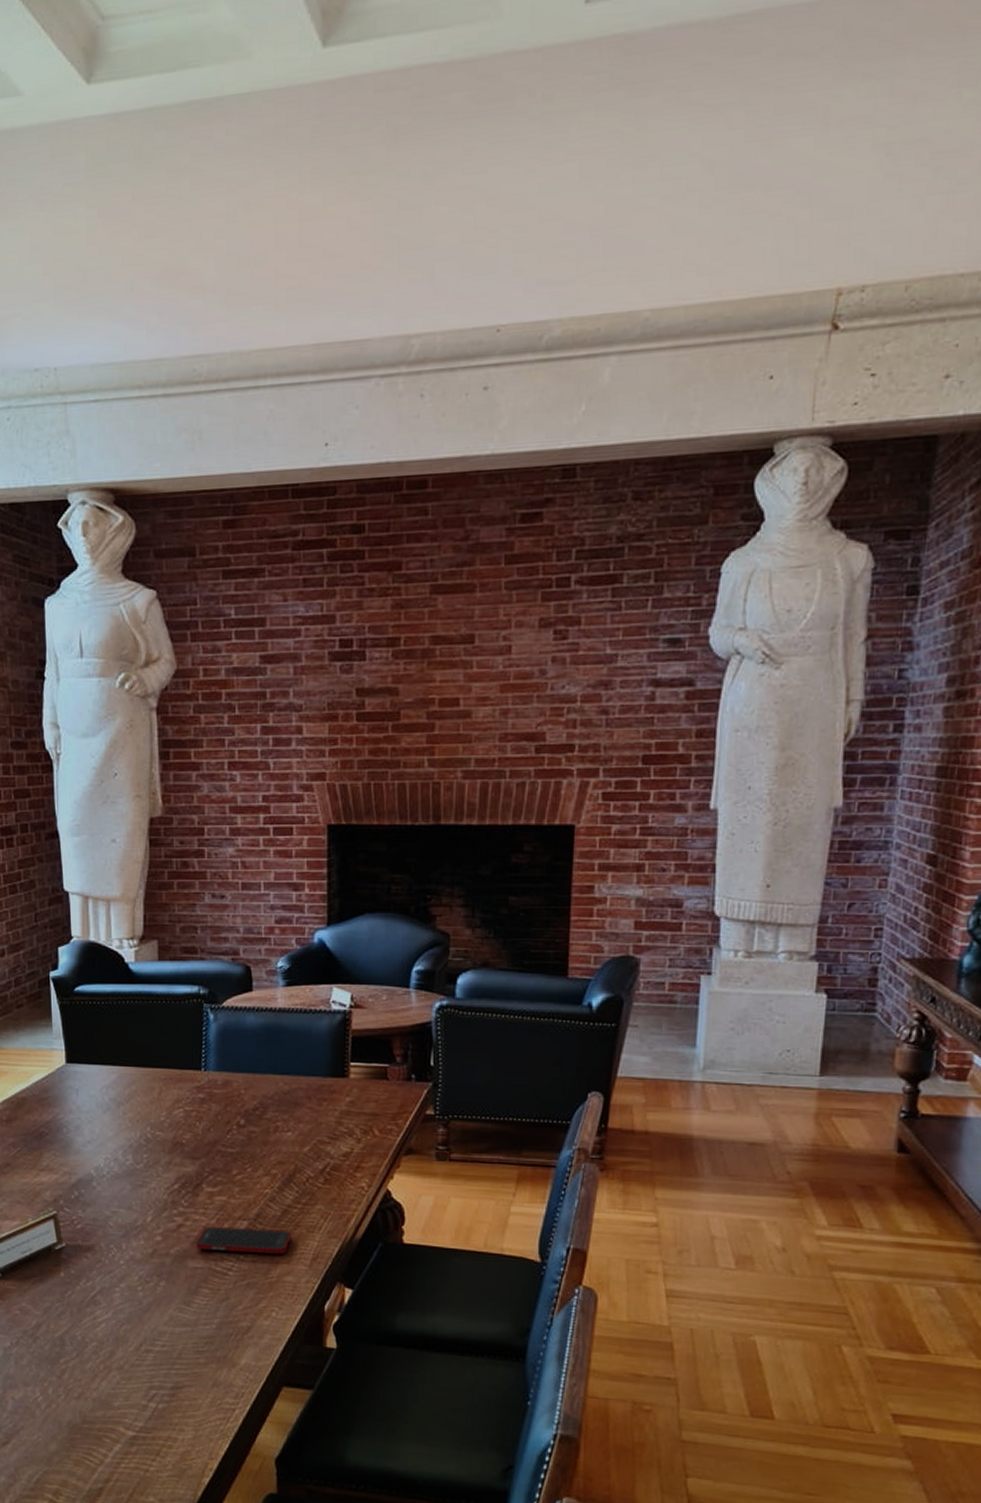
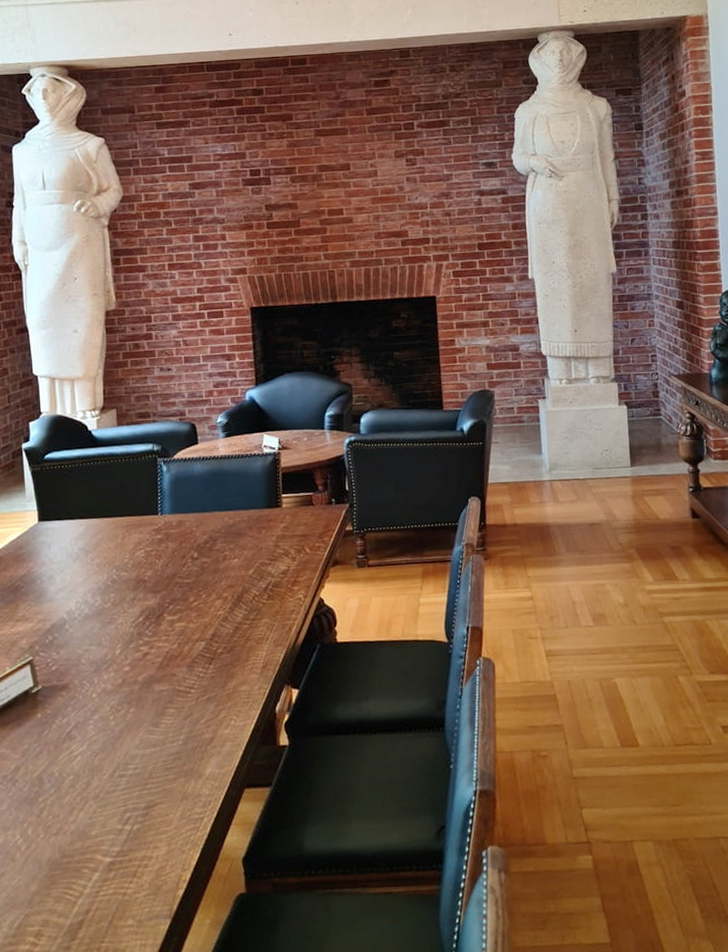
cell phone: present [195,1227,291,1255] -> none [160,645,243,673]

